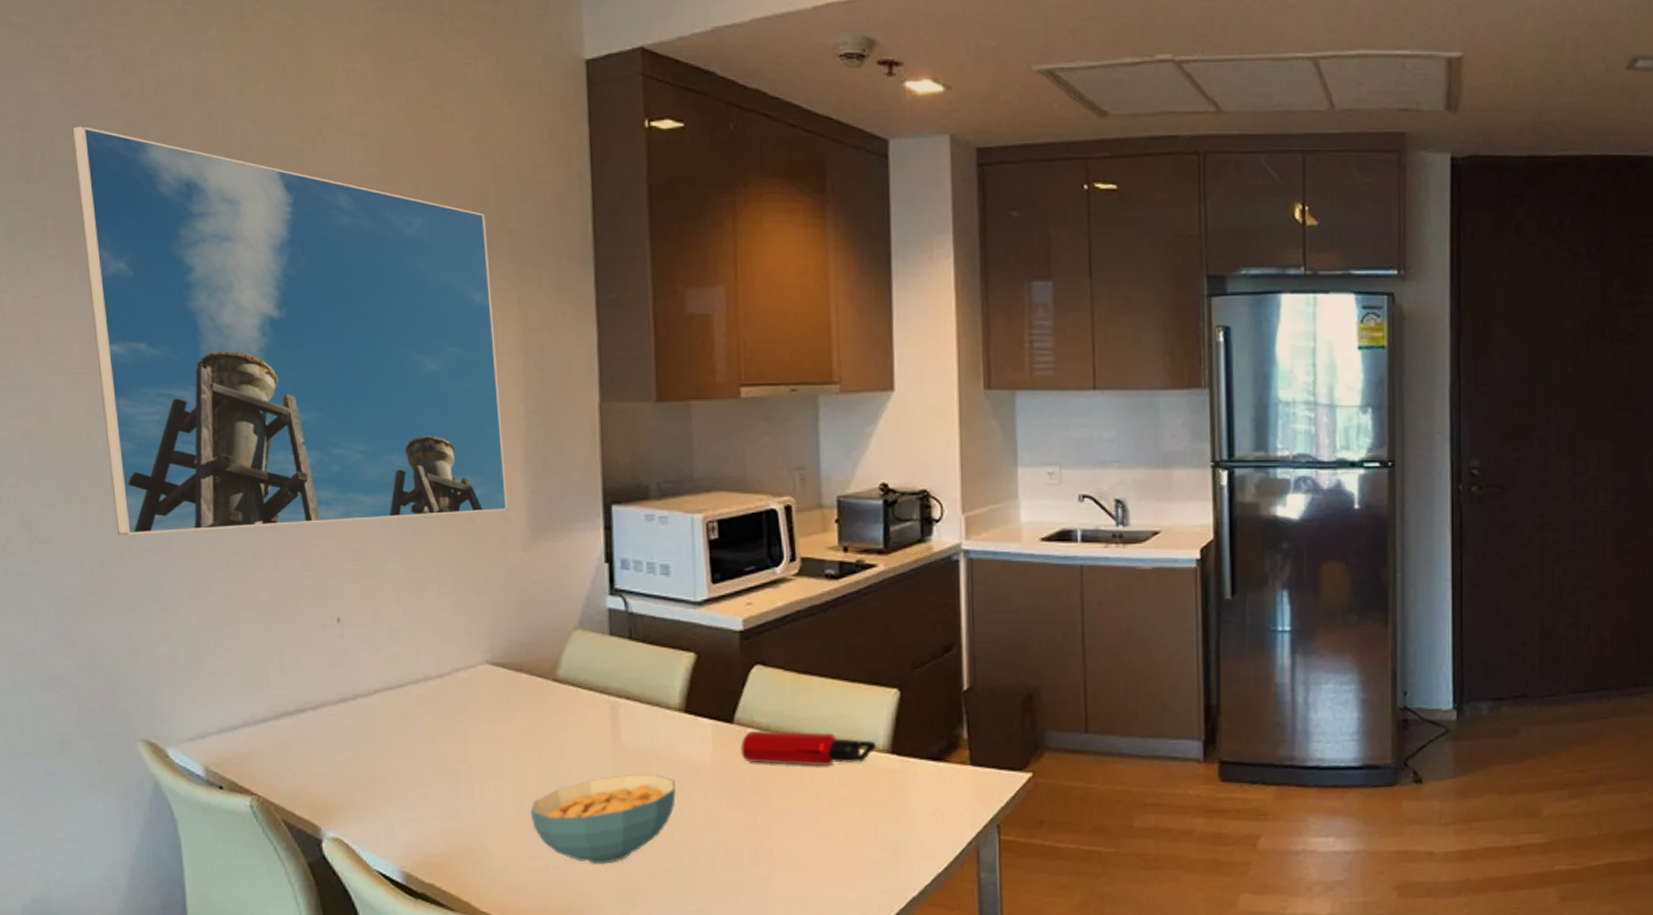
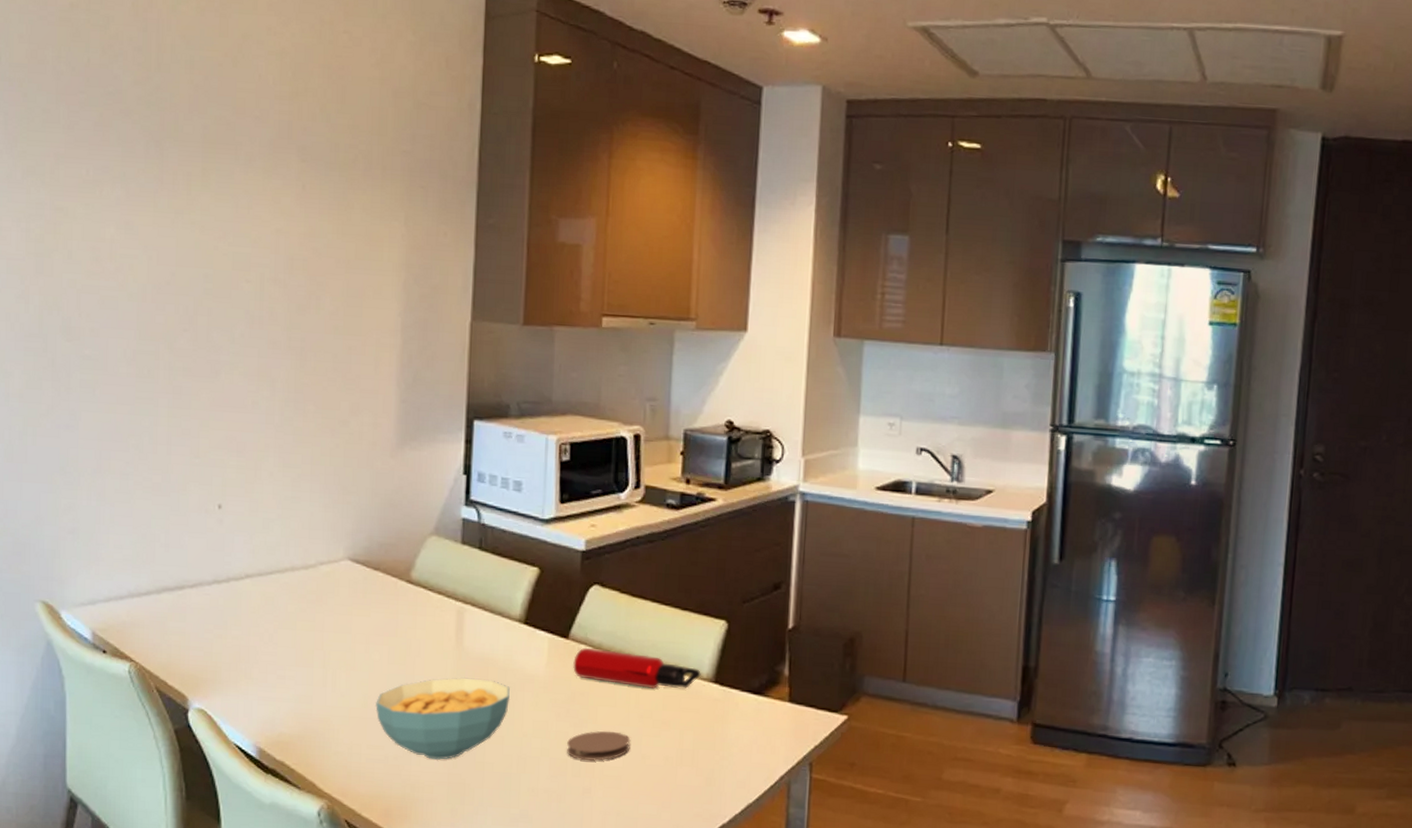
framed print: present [72,126,507,535] -> none [25,32,382,418]
coaster: none [741,814,809,848] -> present [567,730,631,761]

